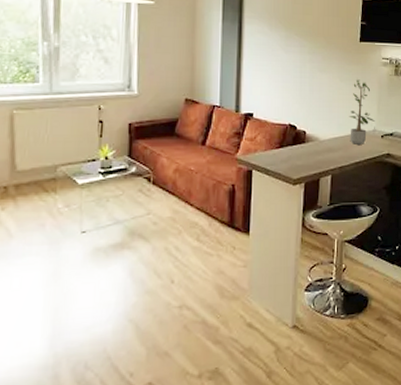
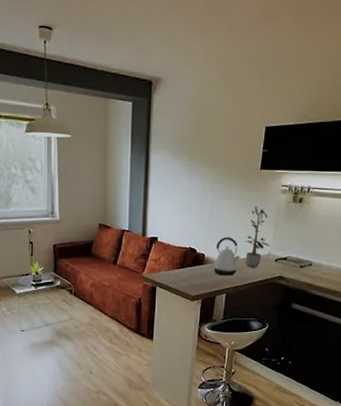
kettle: none [315,112,345,155] -> present [212,237,241,276]

